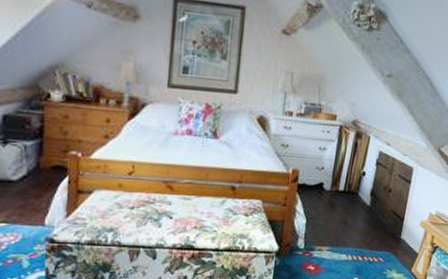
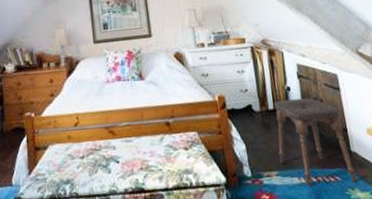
stool: none [334,184,404,265] -> present [273,98,357,187]

